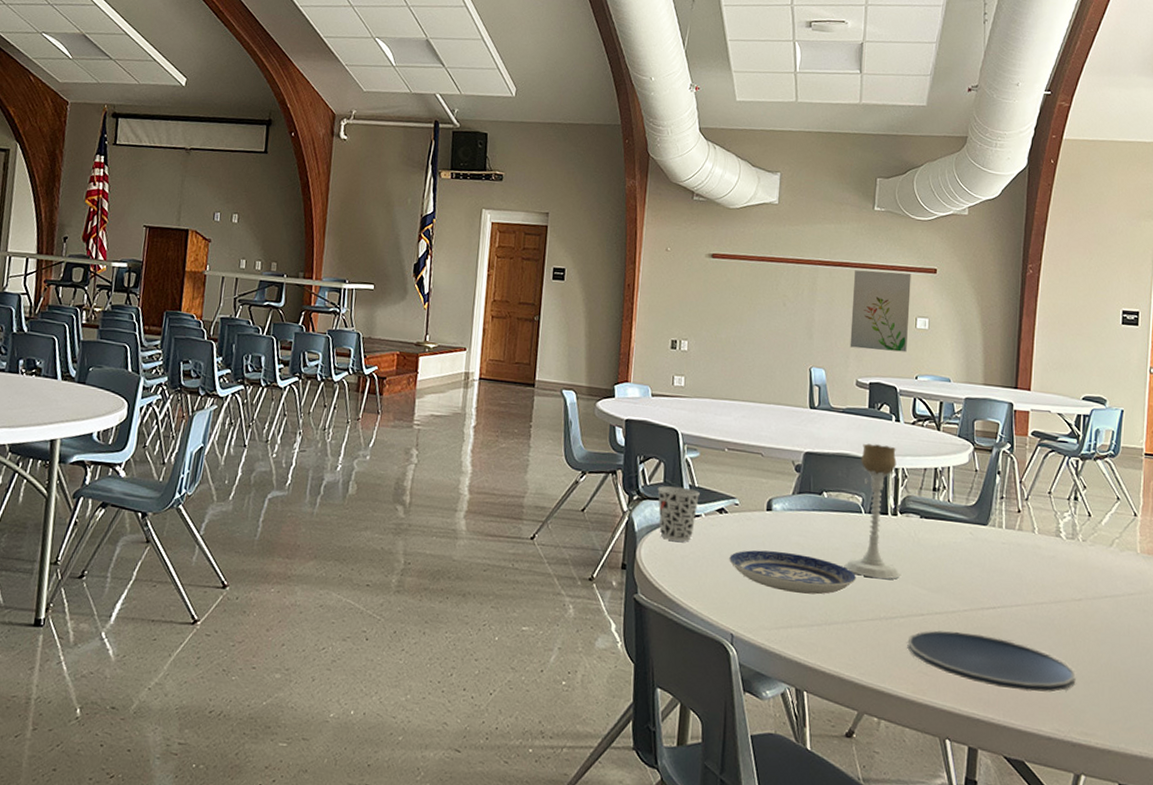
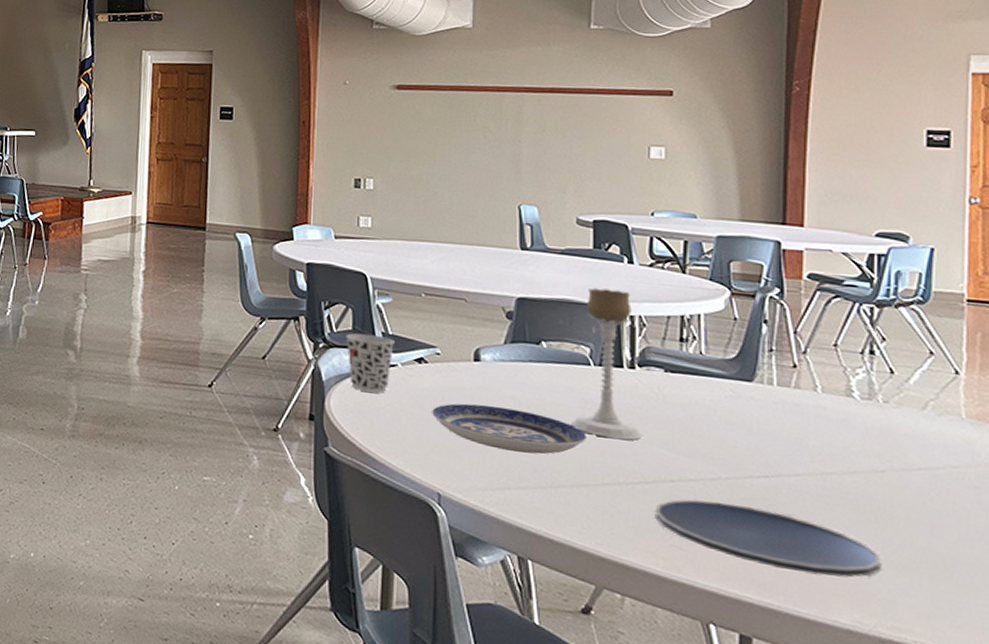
wall art: present [850,270,911,353] -> none [567,95,641,186]

